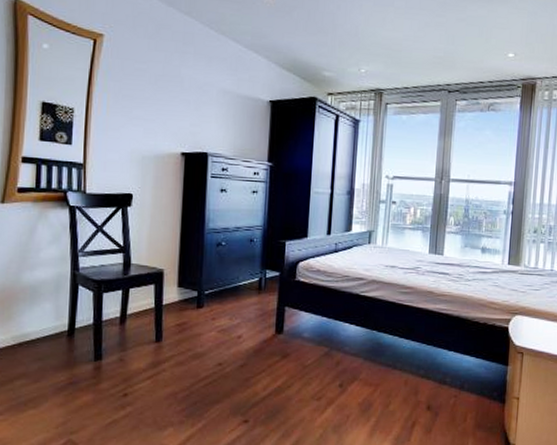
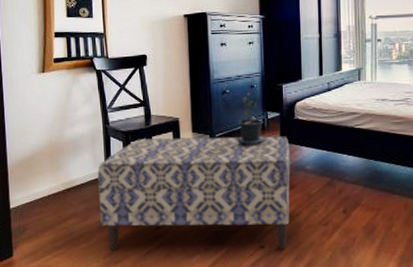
bench: none [56,290,287,426] -> present [98,136,290,251]
potted plant: none [229,247,262,307] -> present [237,92,266,146]

